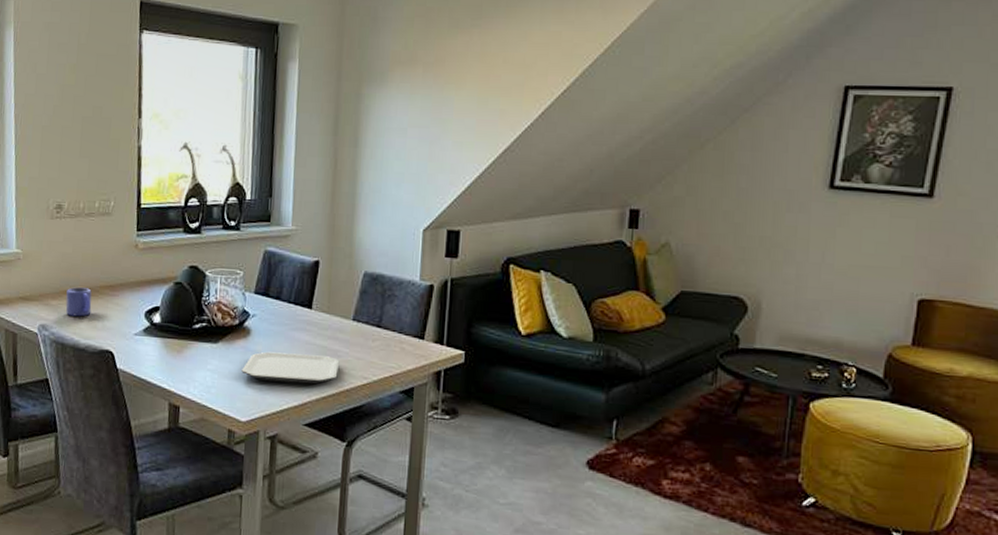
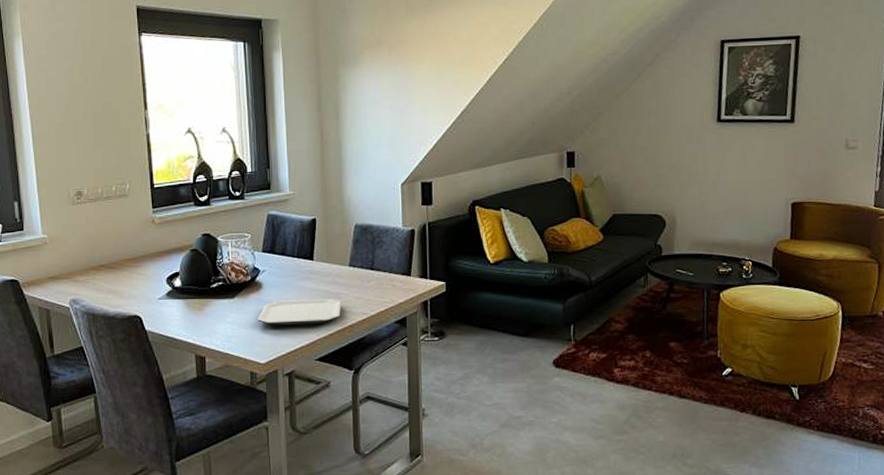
mug: present [65,287,92,317] -> none [93,263,117,289]

